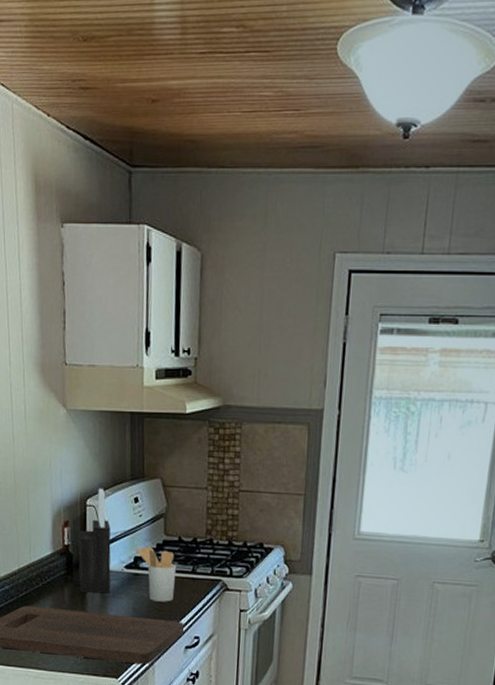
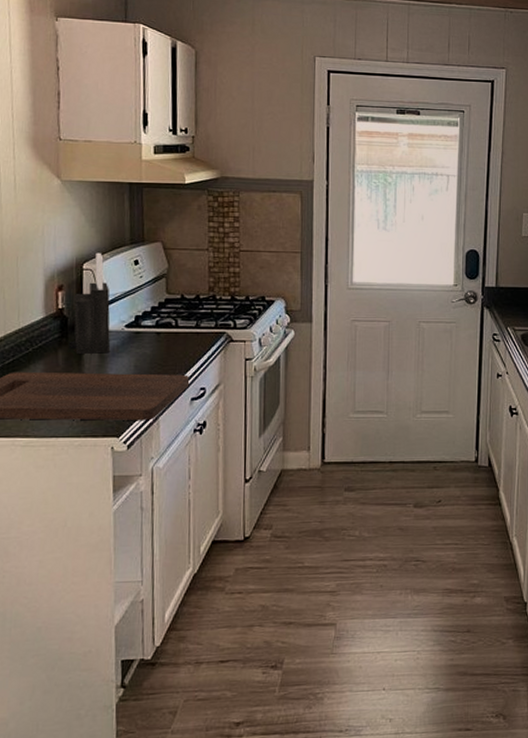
utensil holder: present [135,546,177,602] -> none [136,305,180,357]

